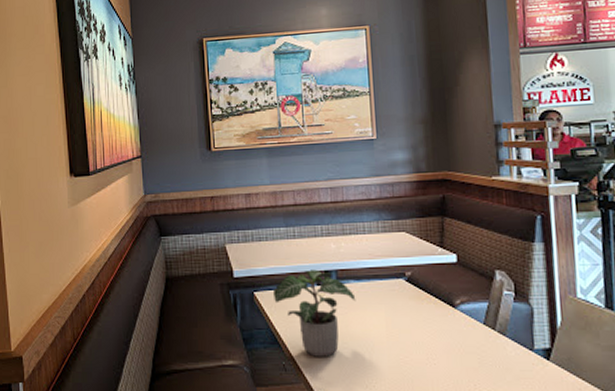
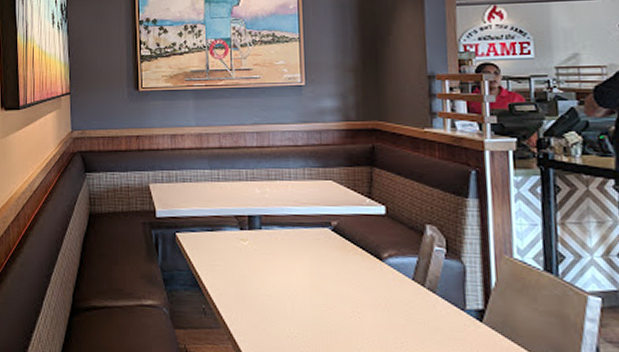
potted plant: present [274,269,356,357] -> none [196,213,280,304]

